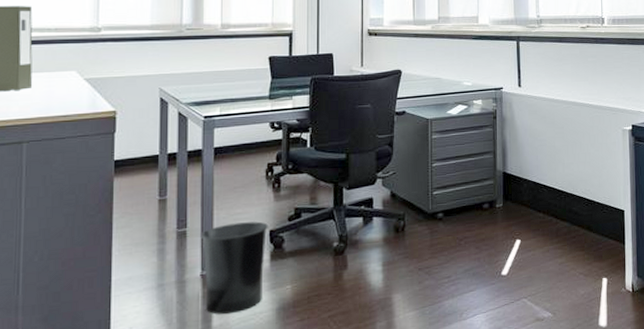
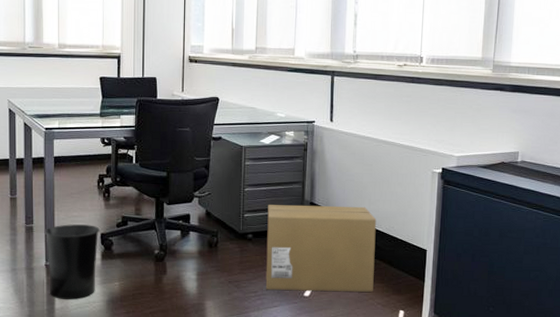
box: none [458,171,574,274] -> present [265,204,377,292]

